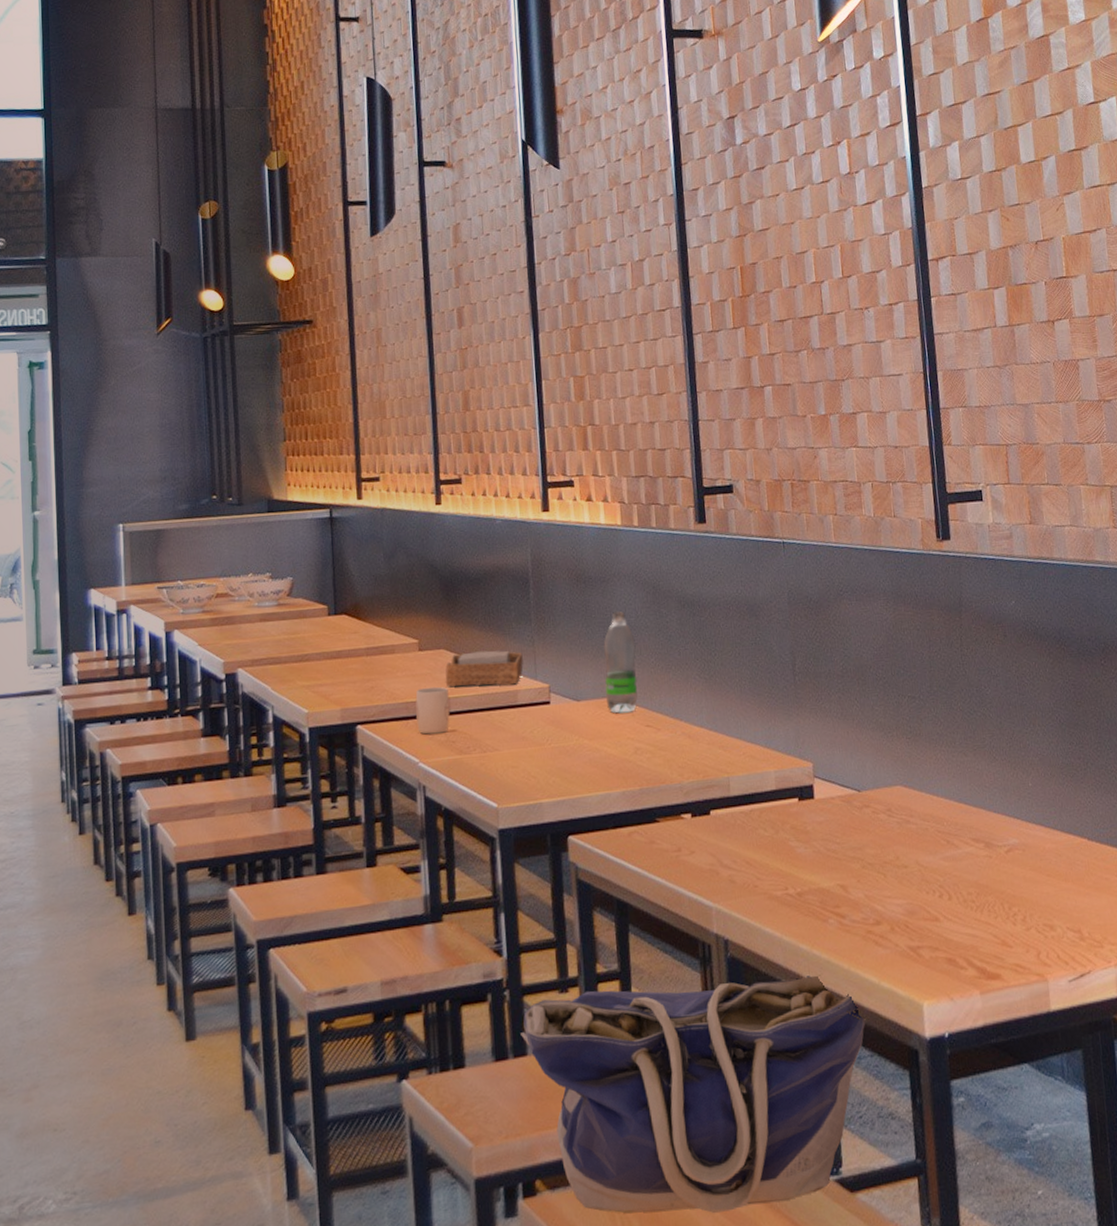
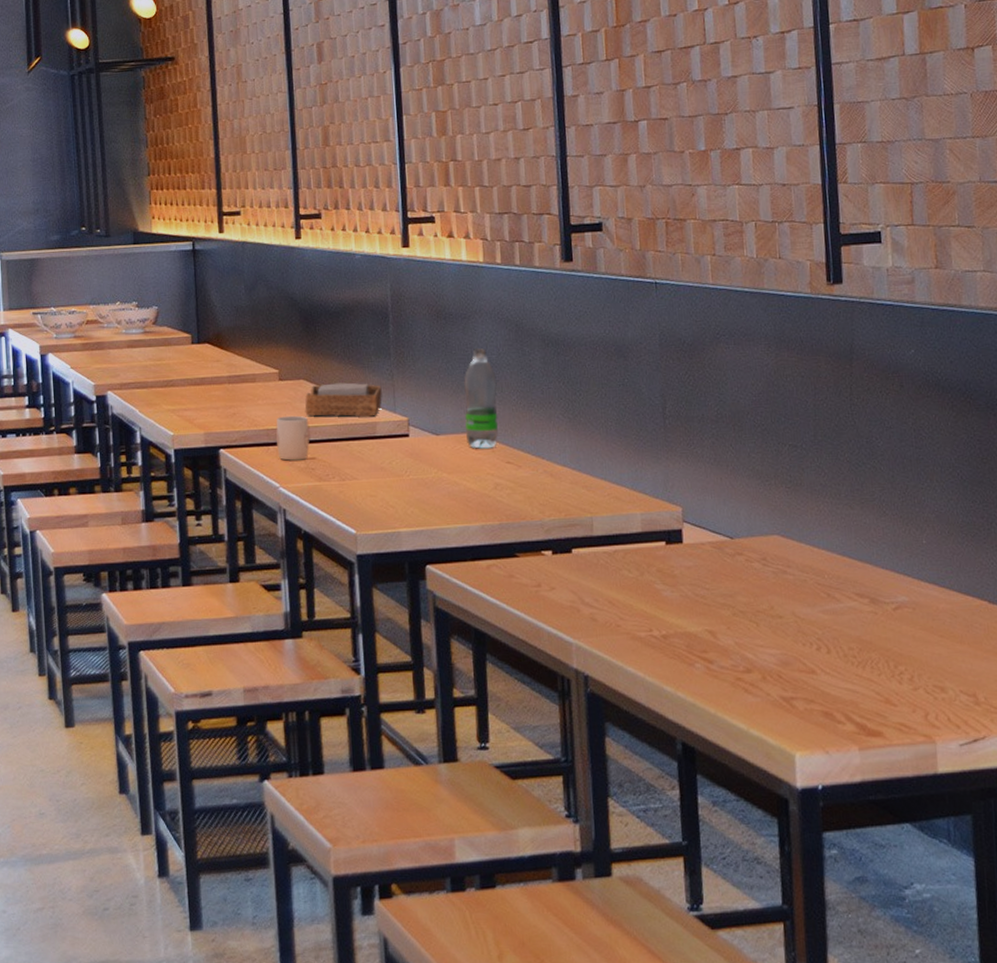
tote bag: present [520,975,866,1214] -> none [378,713,733,934]

